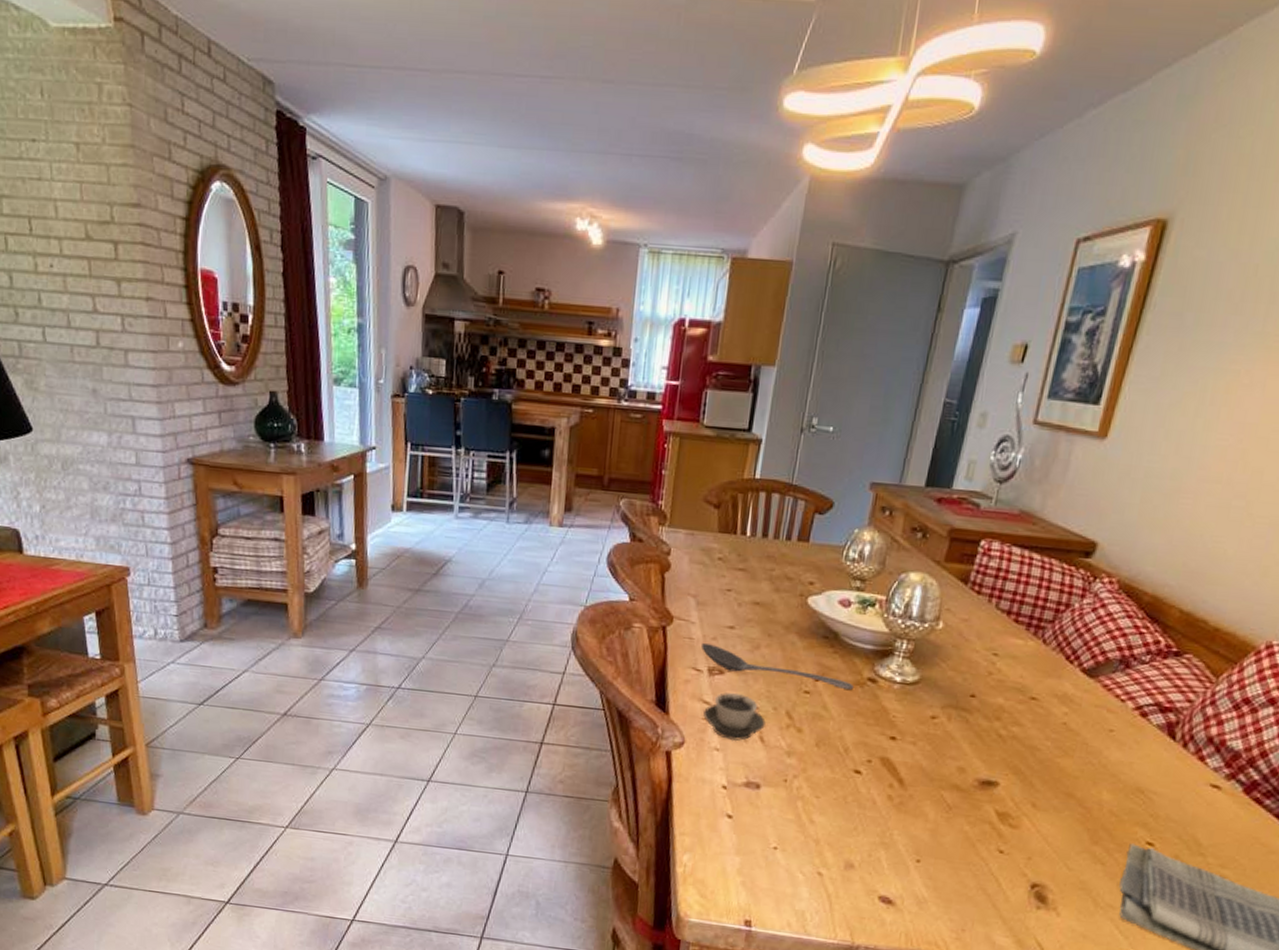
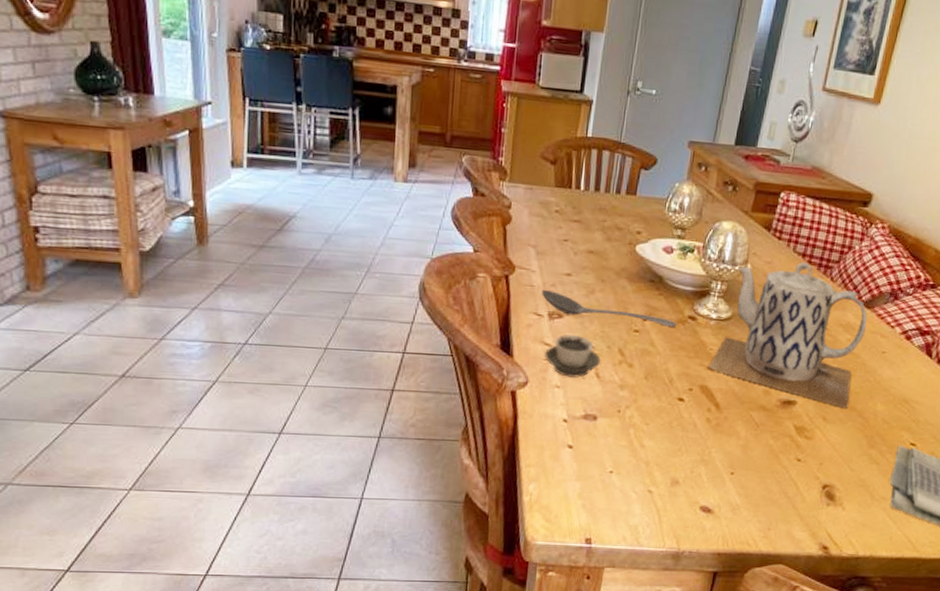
teapot: none [890,620,1090,795] -> present [707,262,867,408]

